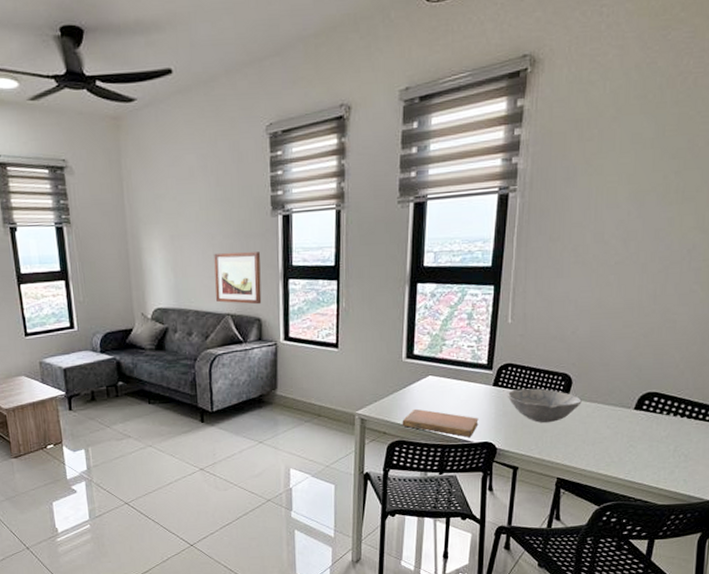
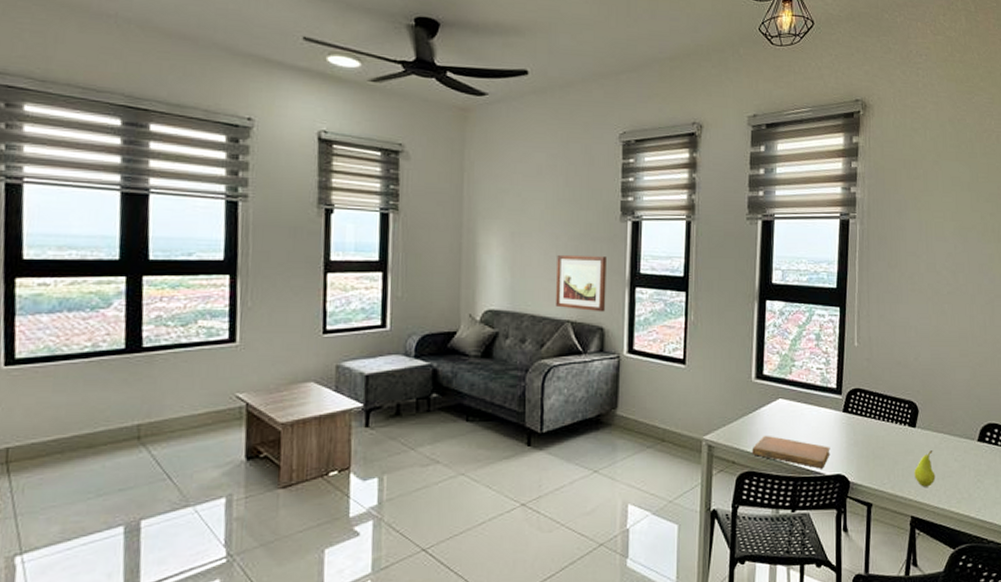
bowl: present [507,388,582,423] -> none [857,416,929,453]
fruit: none [563,419,585,452] -> present [914,450,936,487]

